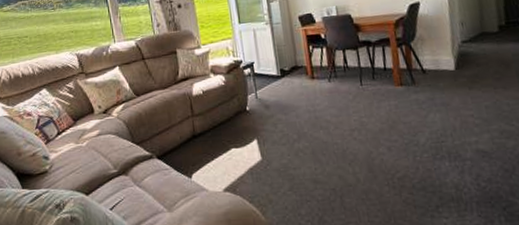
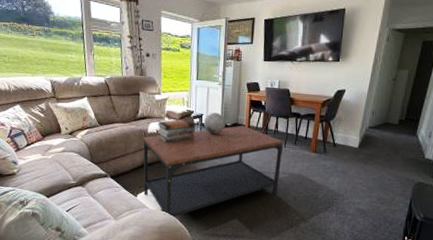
coffee table: none [188,67,365,200] -> present [143,125,284,219]
book stack: none [201,71,249,105] -> present [157,118,195,143]
decorative sphere: none [255,57,283,85] -> present [203,112,226,135]

